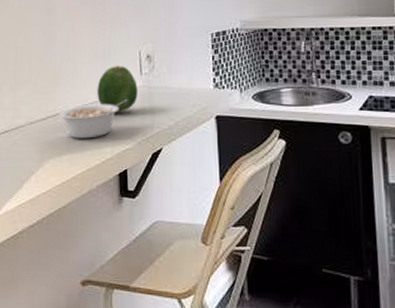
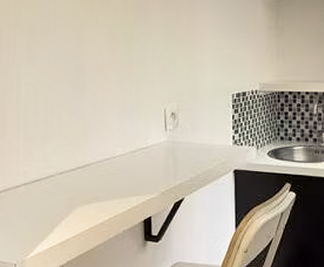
legume: present [58,98,128,139] -> none [87,152,153,188]
fruit: present [97,66,138,113] -> none [124,122,162,165]

